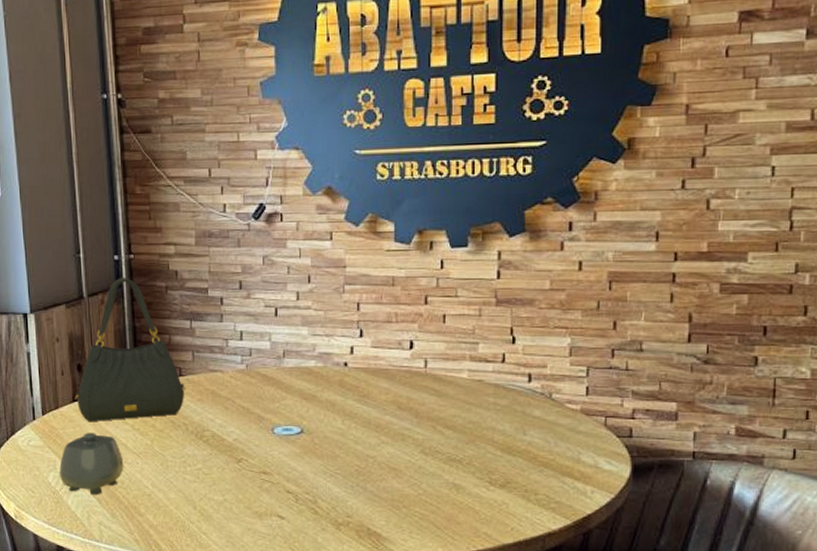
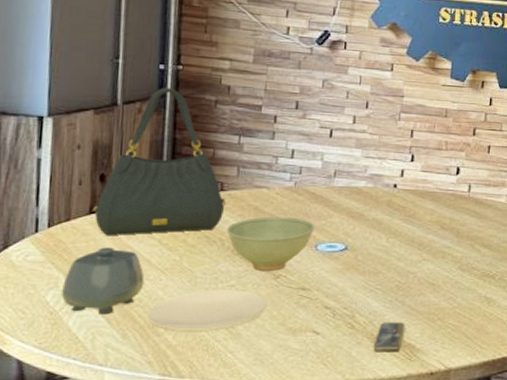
plate: none [130,472,232,514] -> present [148,289,267,333]
bowl: none [188,400,270,454] -> present [226,216,315,271]
mobile phone: none [338,508,369,539] -> present [373,322,406,351]

